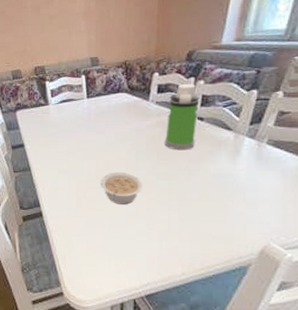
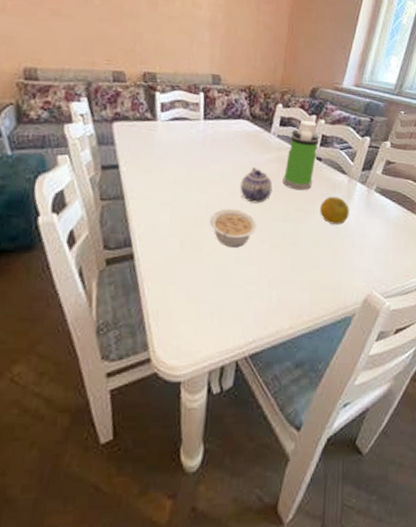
teapot: none [124,134,155,166] -> present [240,167,273,204]
fruit: none [205,153,238,180] -> present [320,196,349,225]

